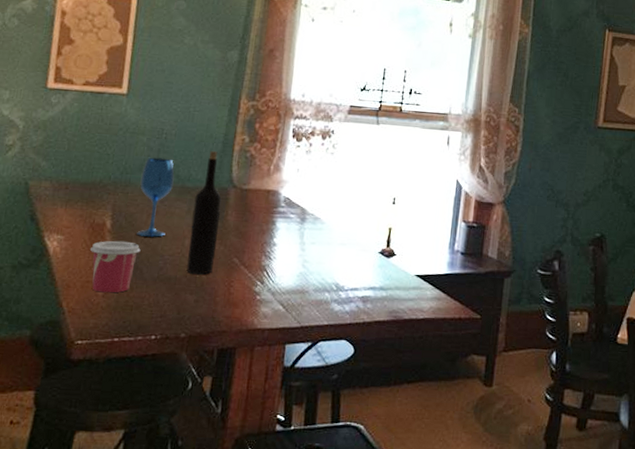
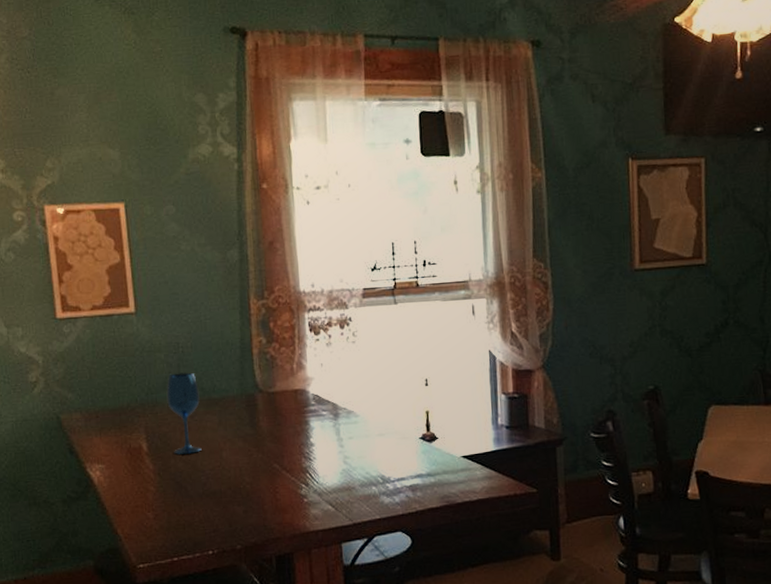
cup: present [89,240,141,293] -> none [132,461,181,515]
wine bottle: present [186,151,222,275] -> none [223,358,255,485]

